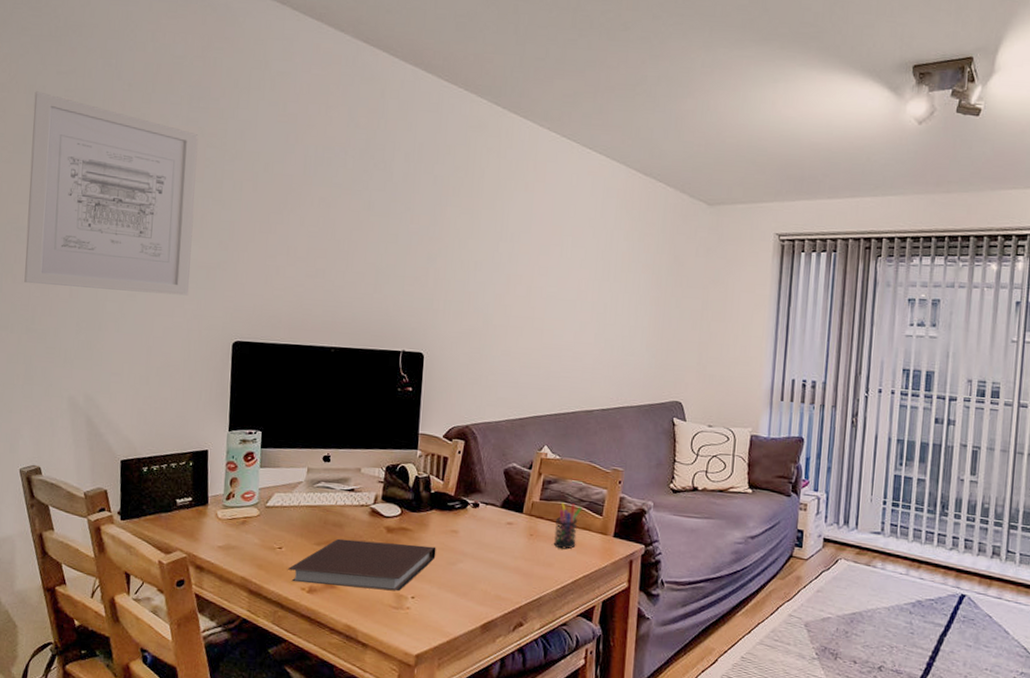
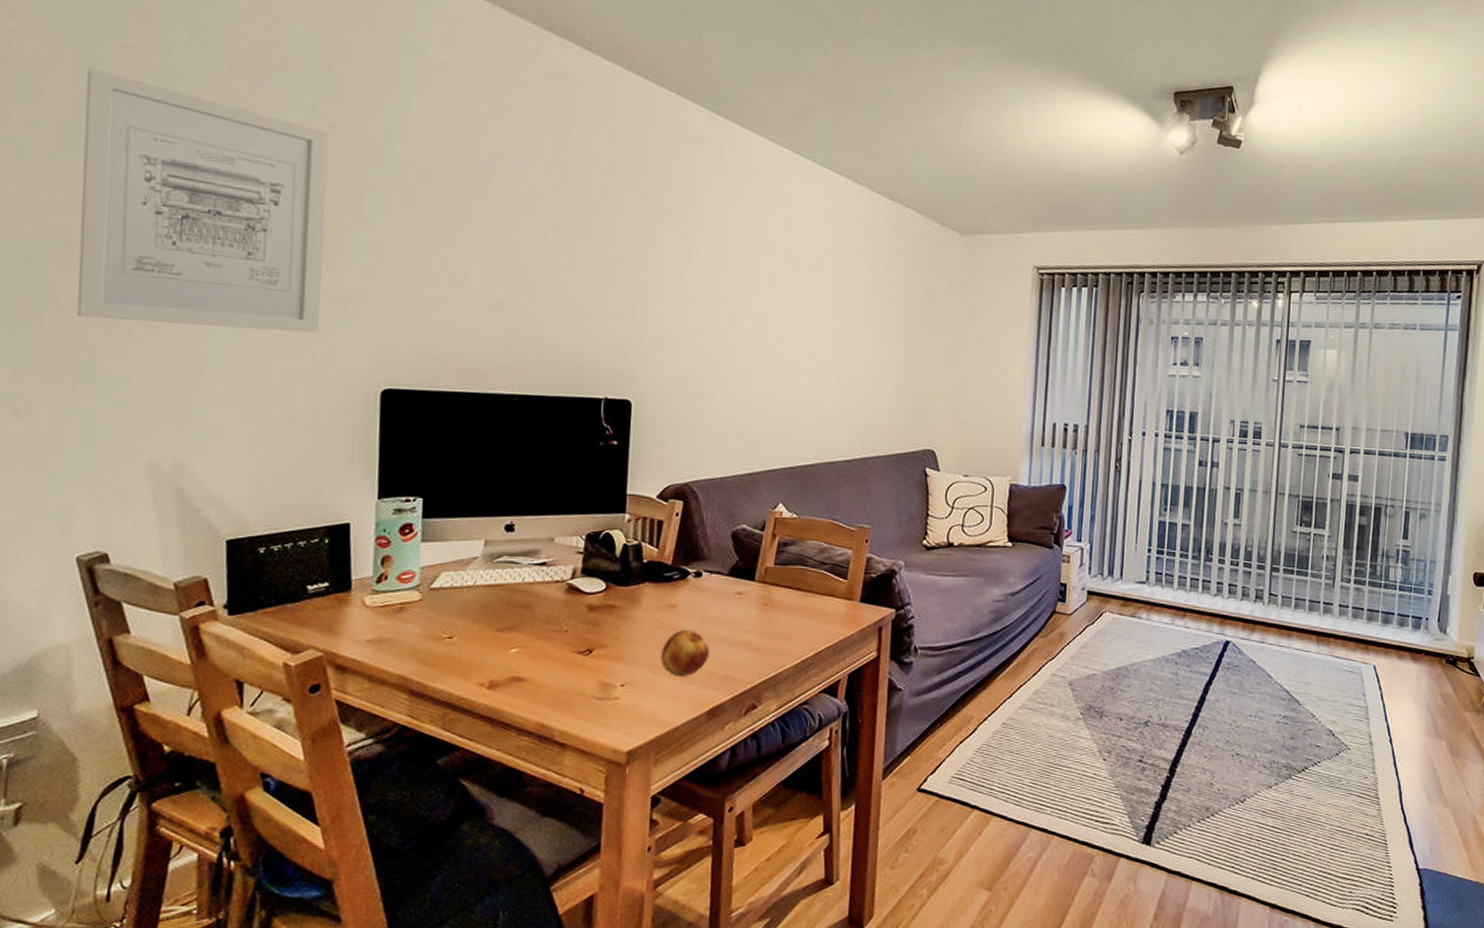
notebook: present [287,538,436,592] -> none [460,622,651,680]
fruit: none [444,552,485,594] -> present [661,629,711,676]
pen holder: present [554,502,583,549] -> none [792,566,825,619]

